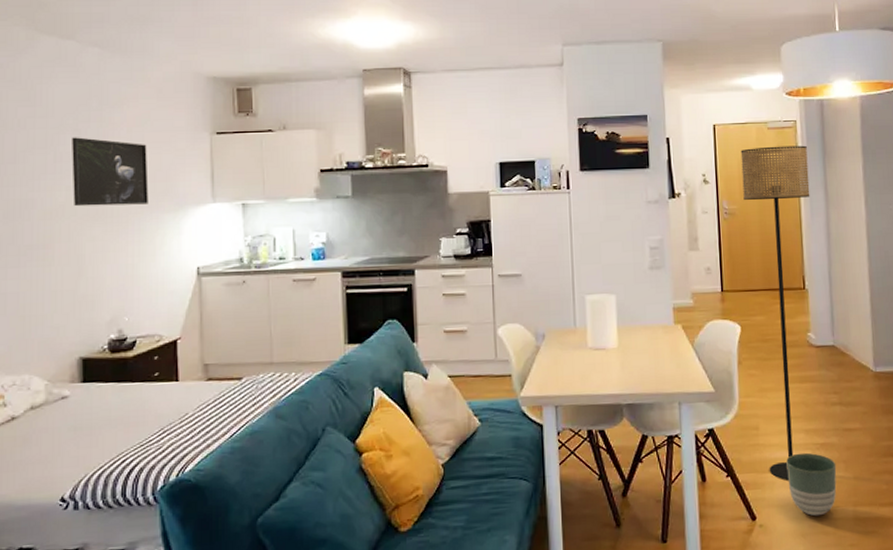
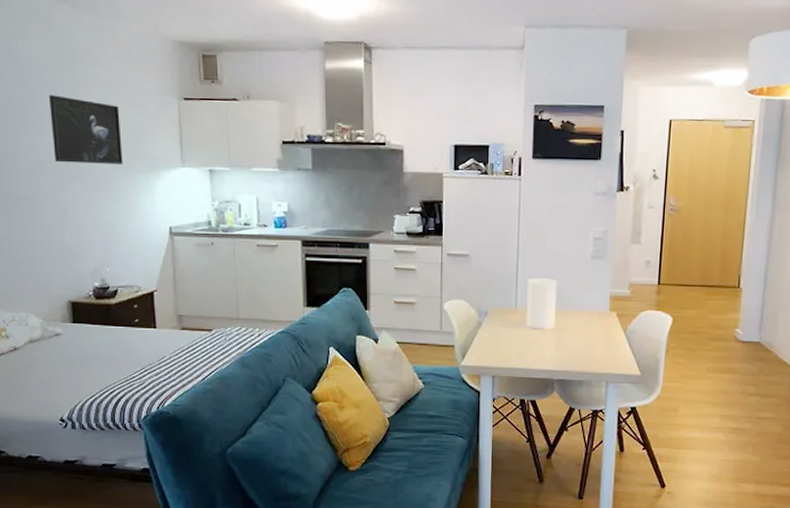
floor lamp: present [740,145,810,482] -> none [682,145,762,458]
planter: present [786,452,837,517] -> none [698,434,745,489]

